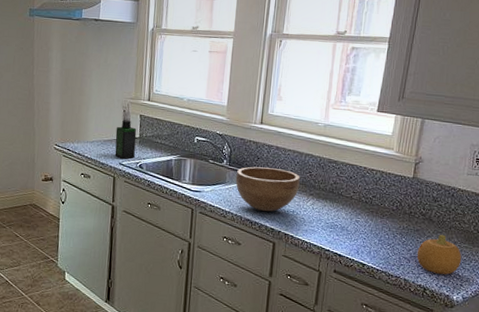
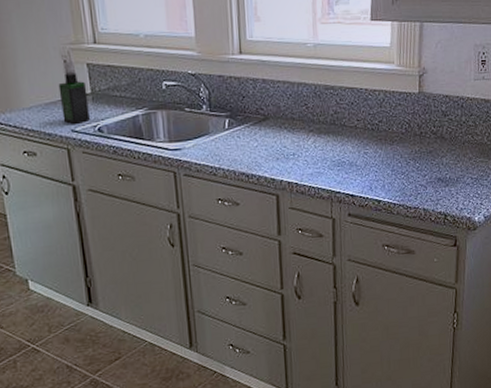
bowl: present [235,166,300,212] -> none [220,106,297,160]
fruit: present [416,234,462,275] -> none [433,151,479,197]

